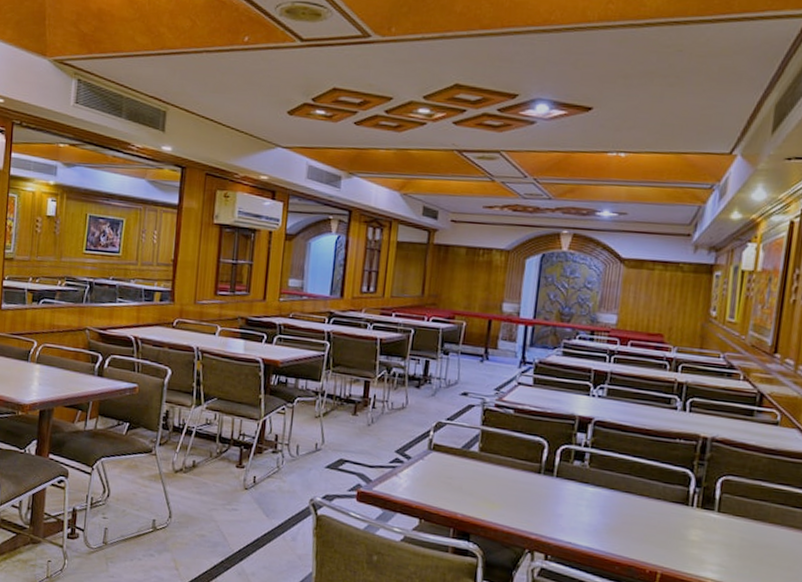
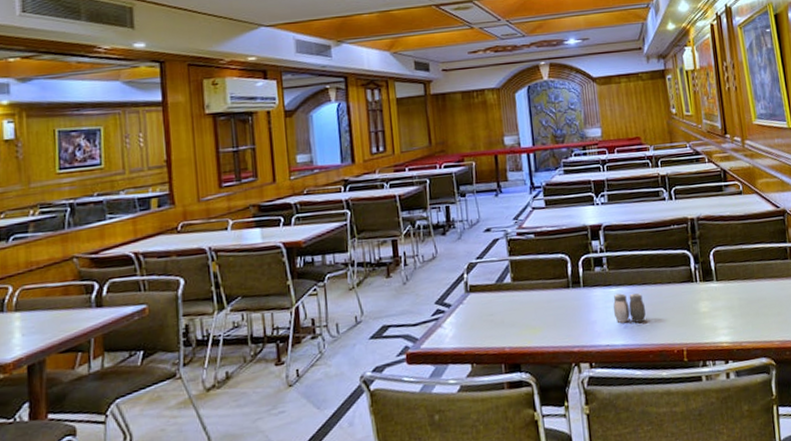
salt and pepper shaker: none [584,494,623,531] -> present [613,293,646,323]

